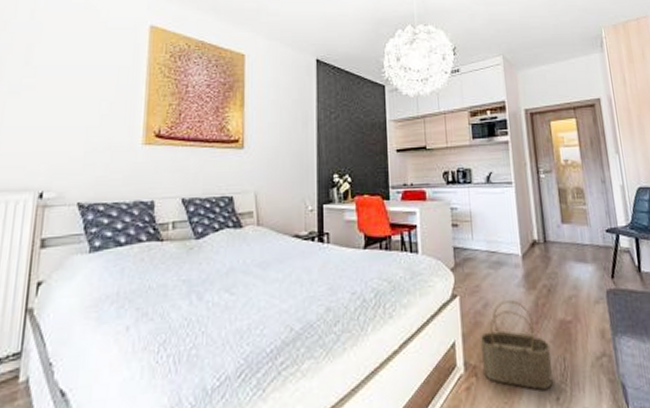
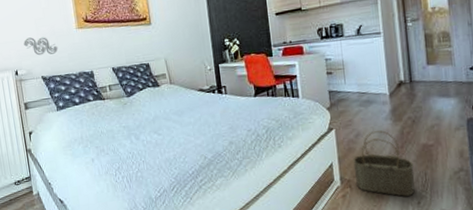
decorative ornament: none [62,149,112,175] -> present [24,37,59,56]

